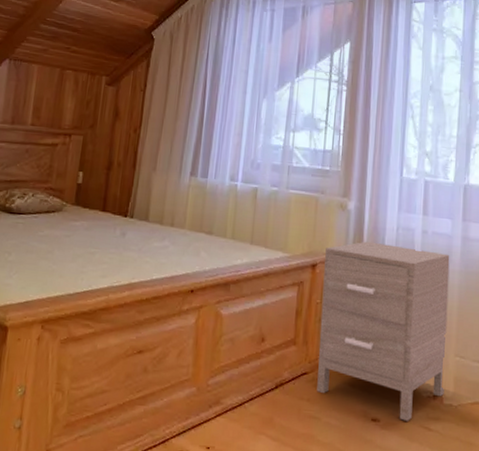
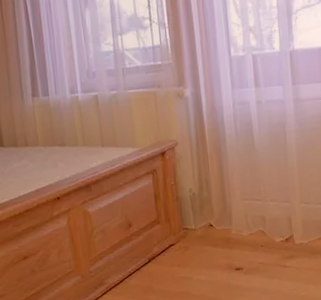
nightstand: present [317,241,450,421] -> none [171,117,295,265]

